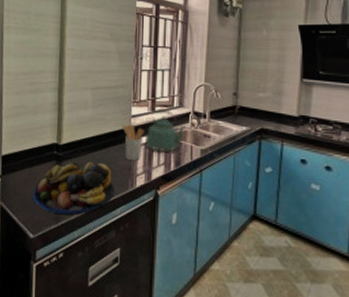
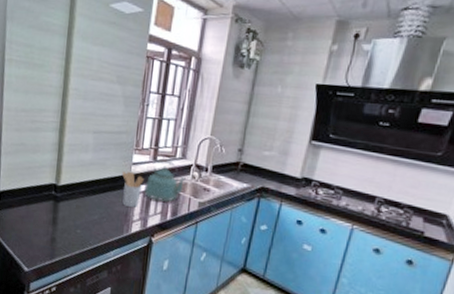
fruit bowl: present [33,161,115,215] -> none [29,202,110,254]

